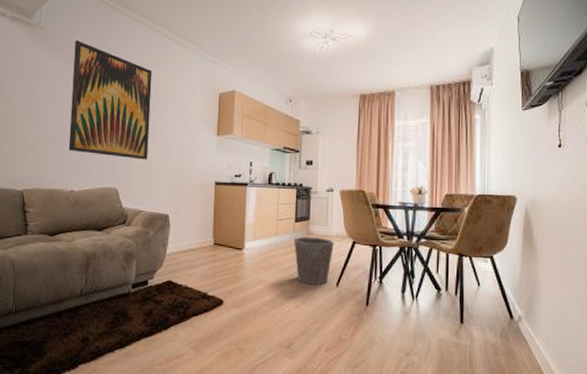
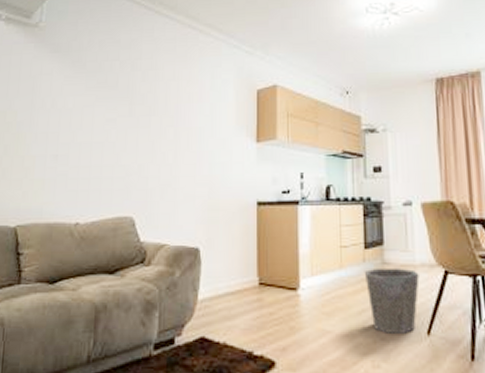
wall art: present [68,39,153,160] -> none [72,38,174,179]

